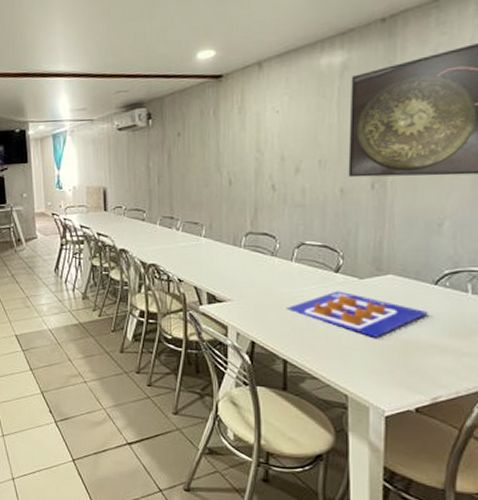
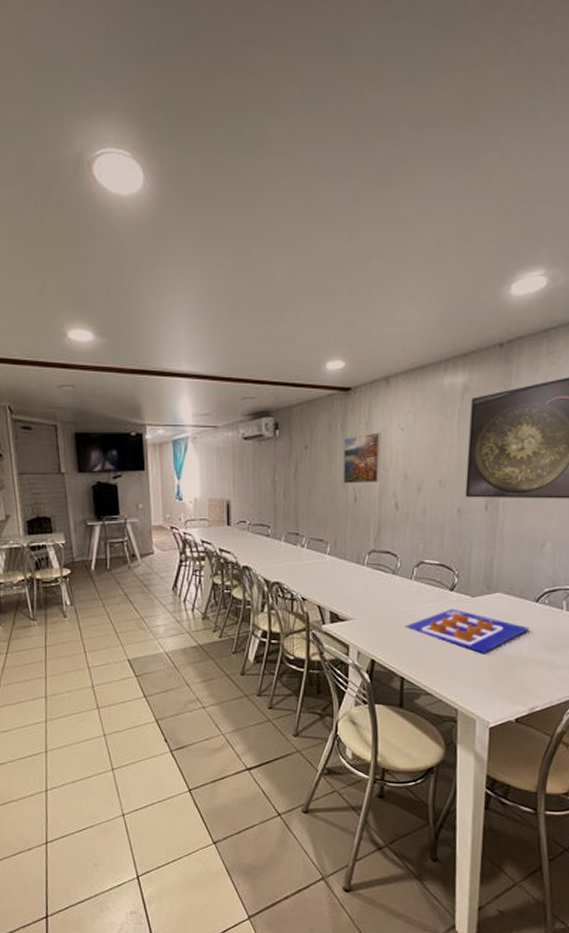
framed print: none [217,116,255,168] -> present [343,432,382,484]

